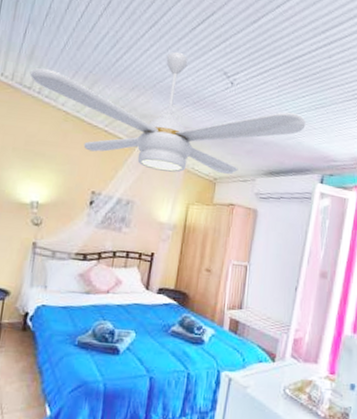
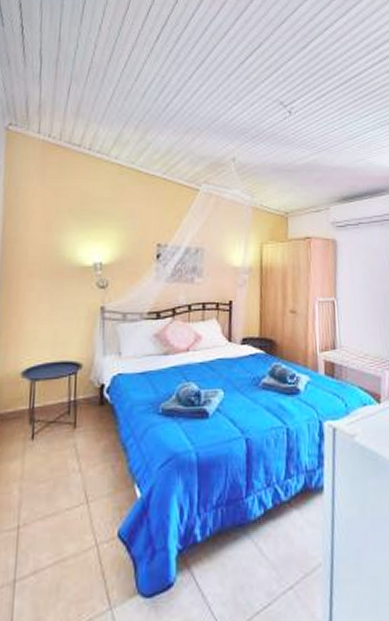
ceiling fan: present [29,52,306,175] -> none [78,89,374,212]

